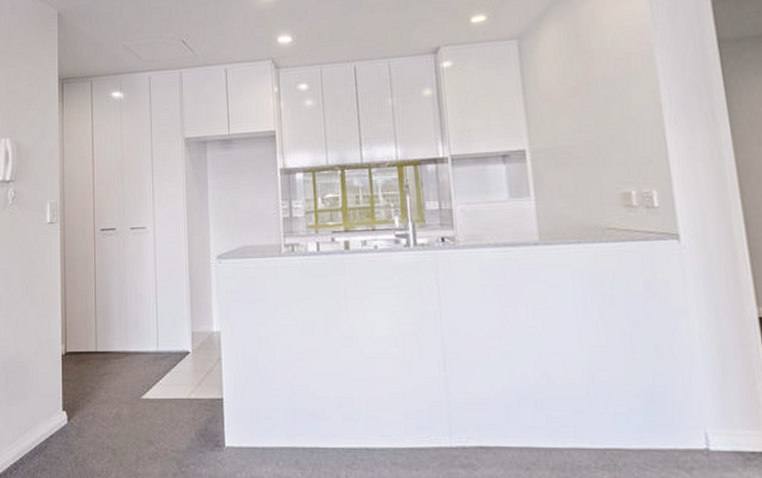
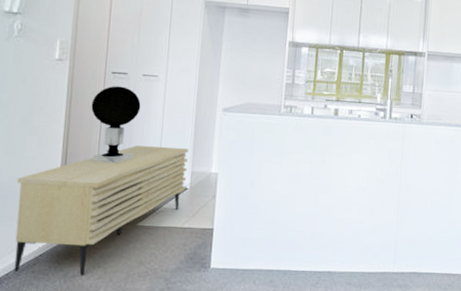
sideboard: none [22,306,188,458] -> present [13,145,189,275]
table lamp: none [84,243,132,330] -> present [91,86,141,164]

